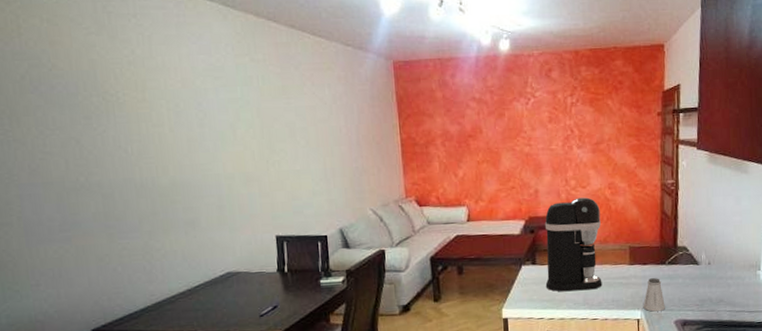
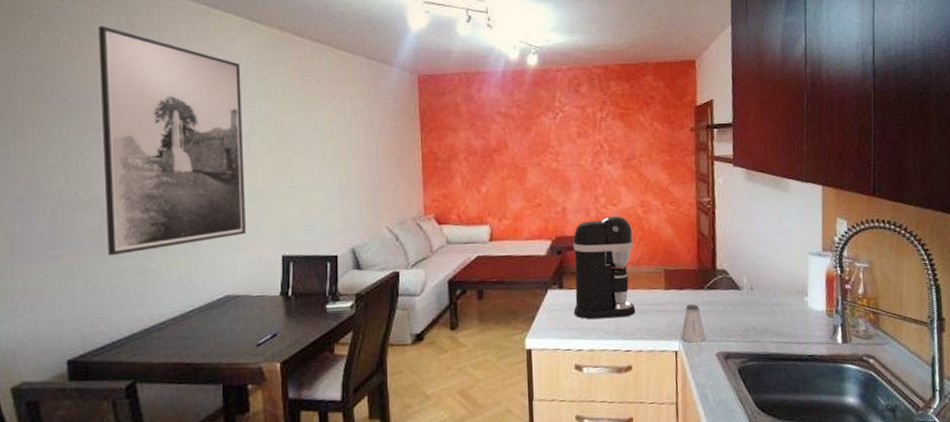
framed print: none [76,13,241,237] -> present [98,26,247,256]

